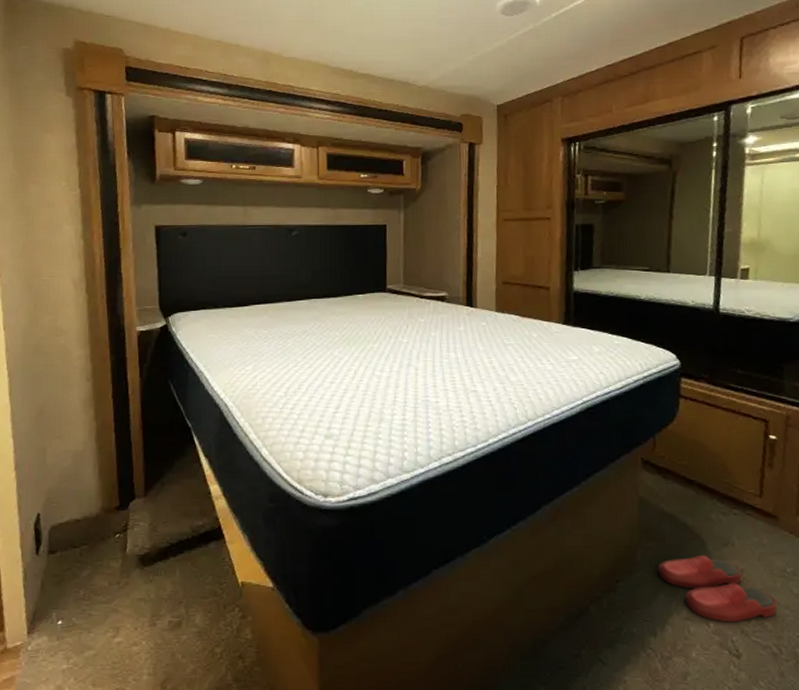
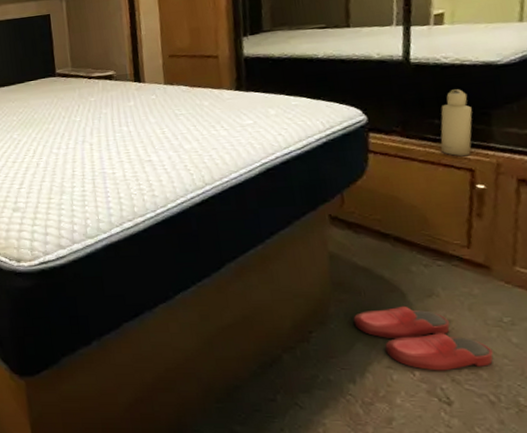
bottle: none [741,342,769,407] -> present [440,89,473,157]

